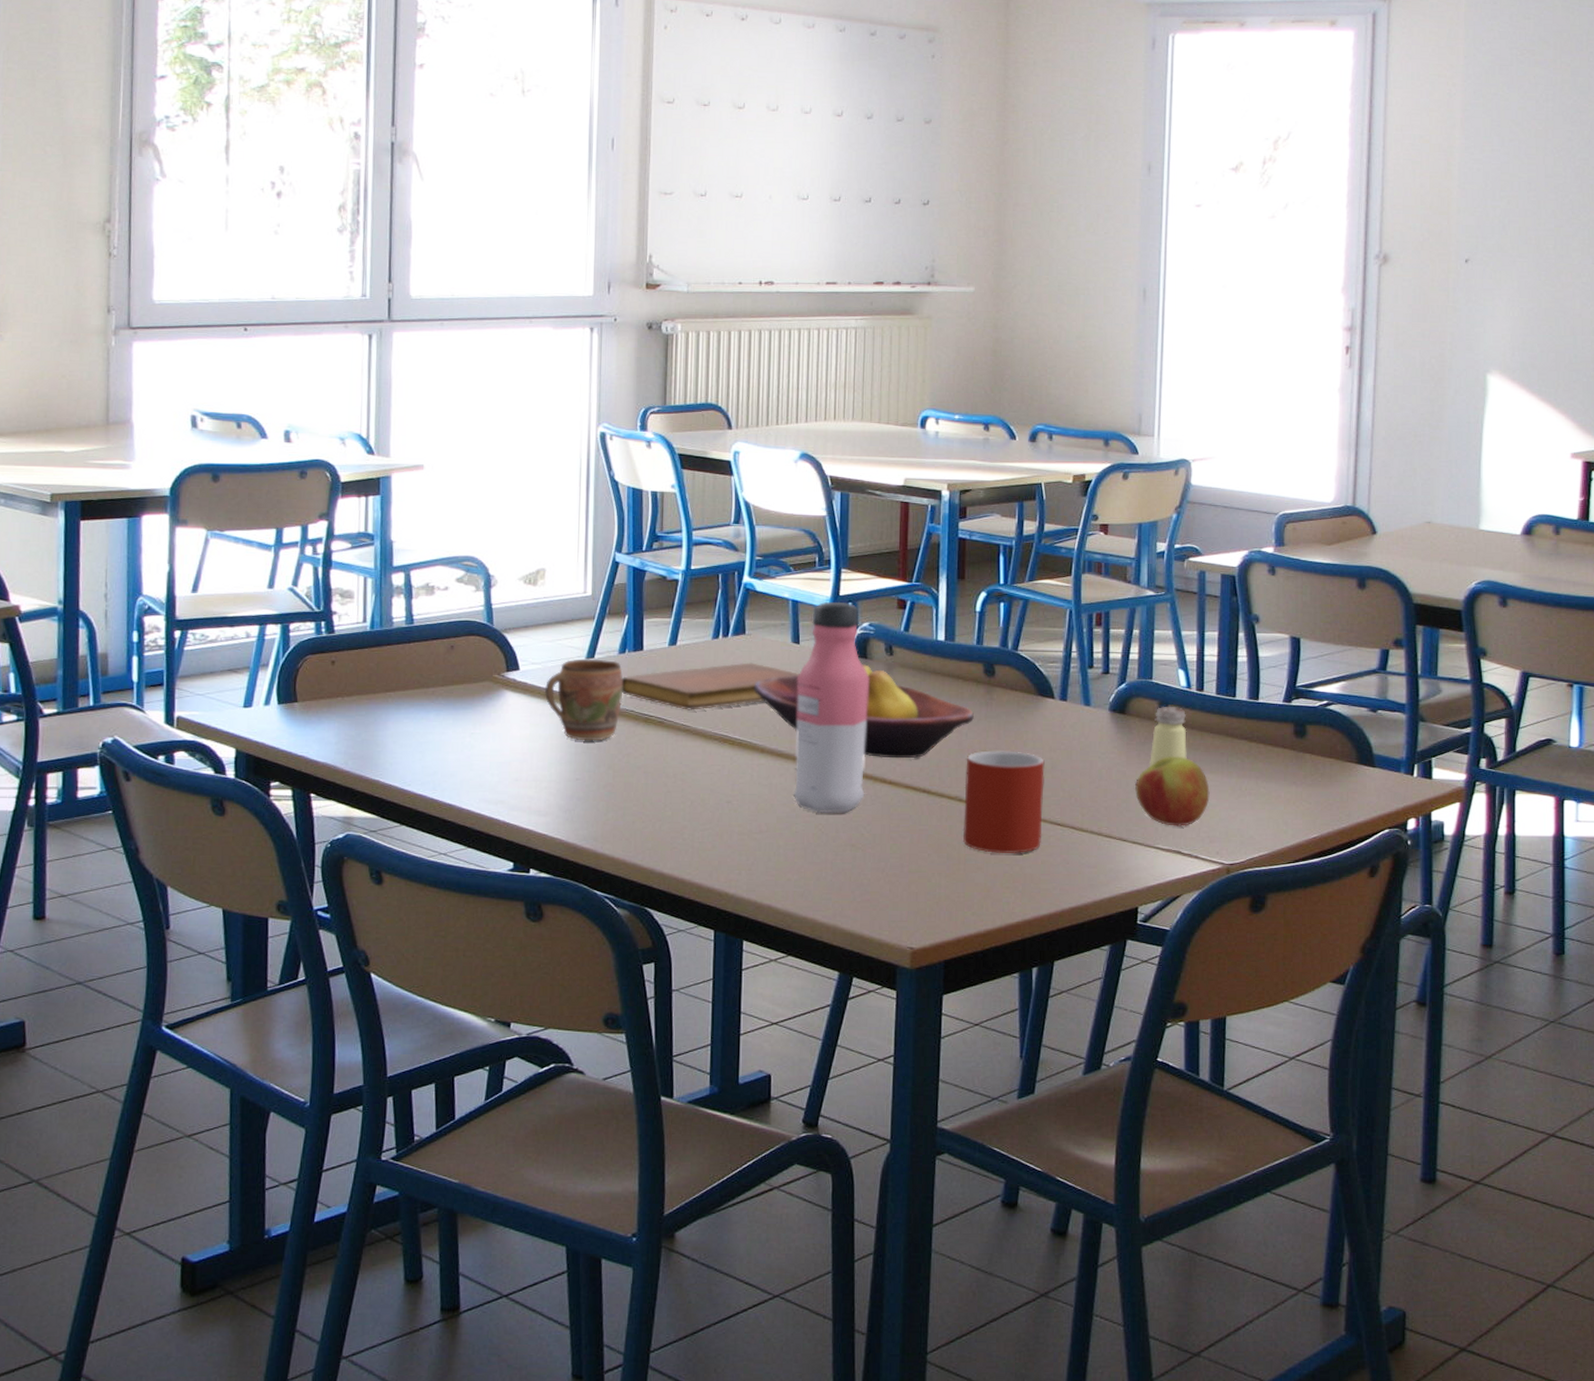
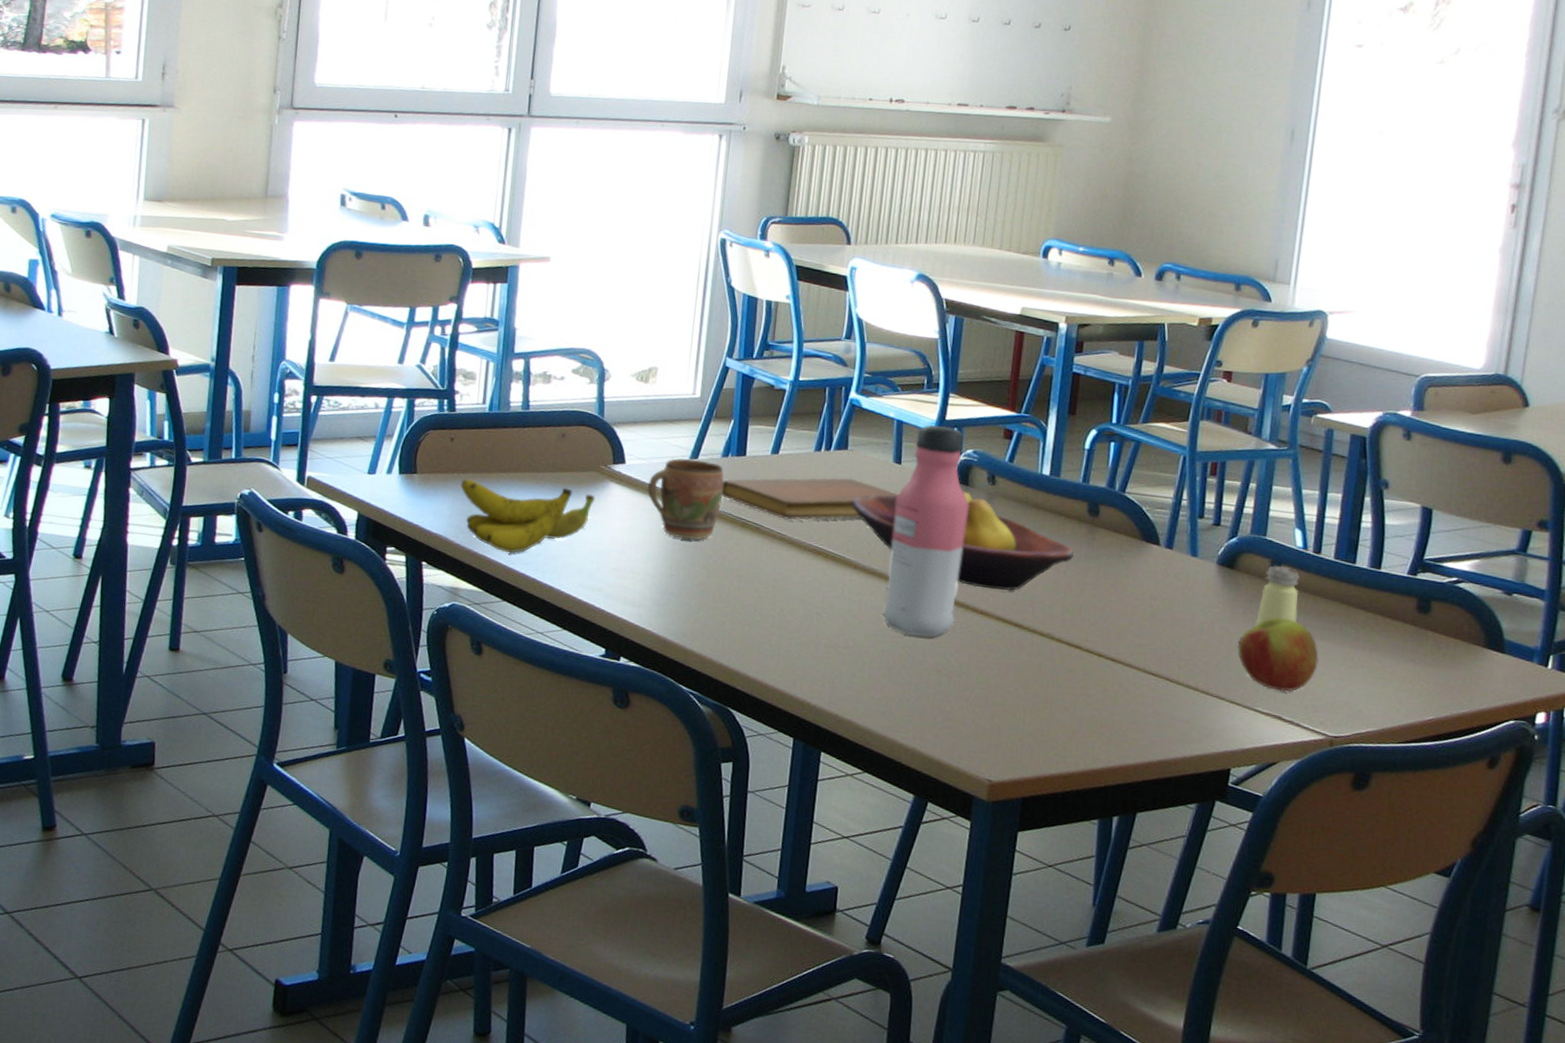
banana: none [346,701,490,775] -> present [460,478,595,554]
mug: present [962,750,1045,854] -> none [1052,591,1144,699]

